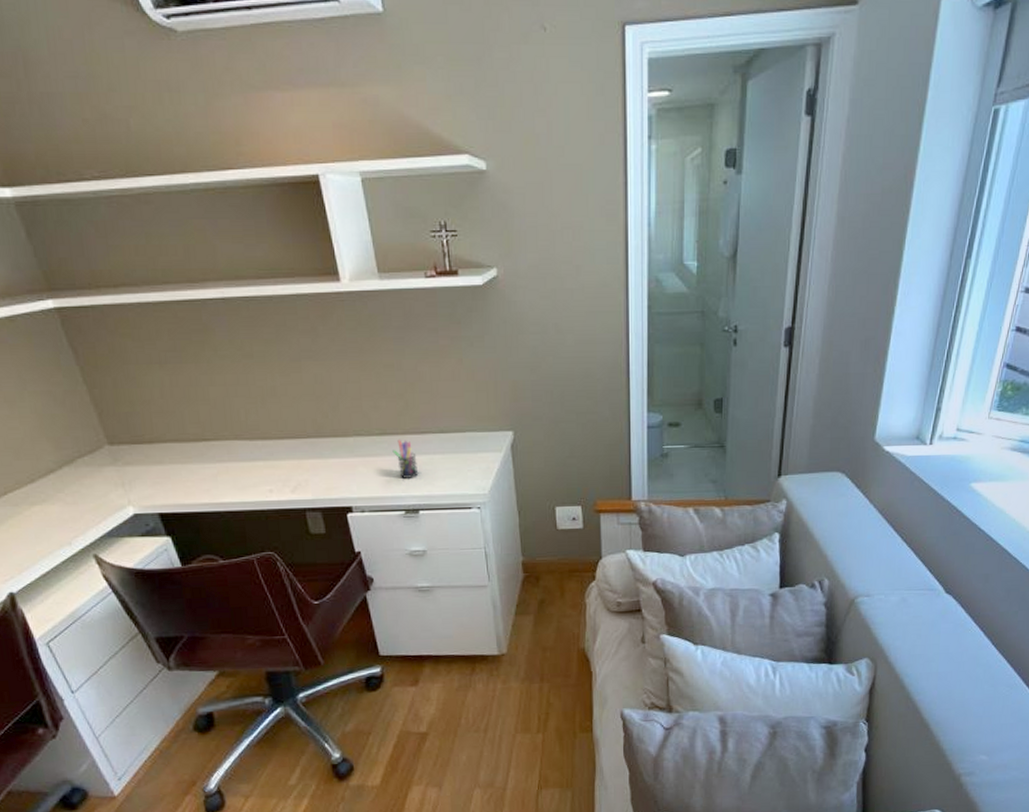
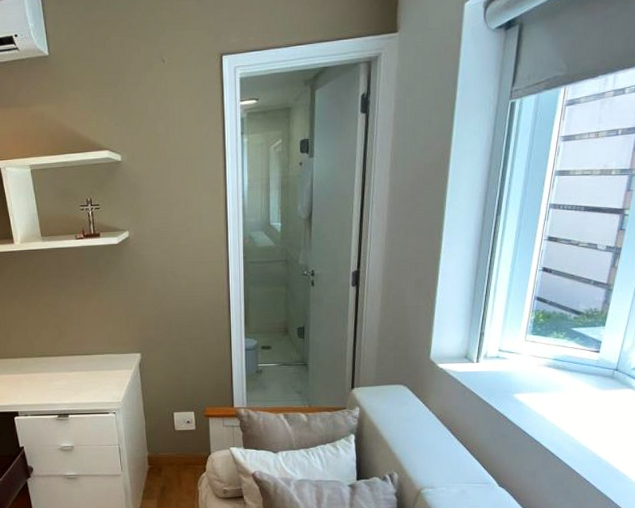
pen holder: present [392,440,419,480] -> none [49,360,69,391]

